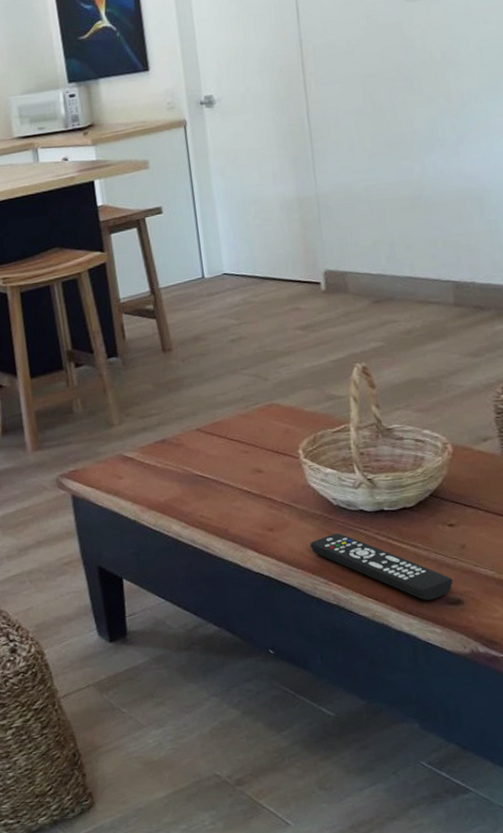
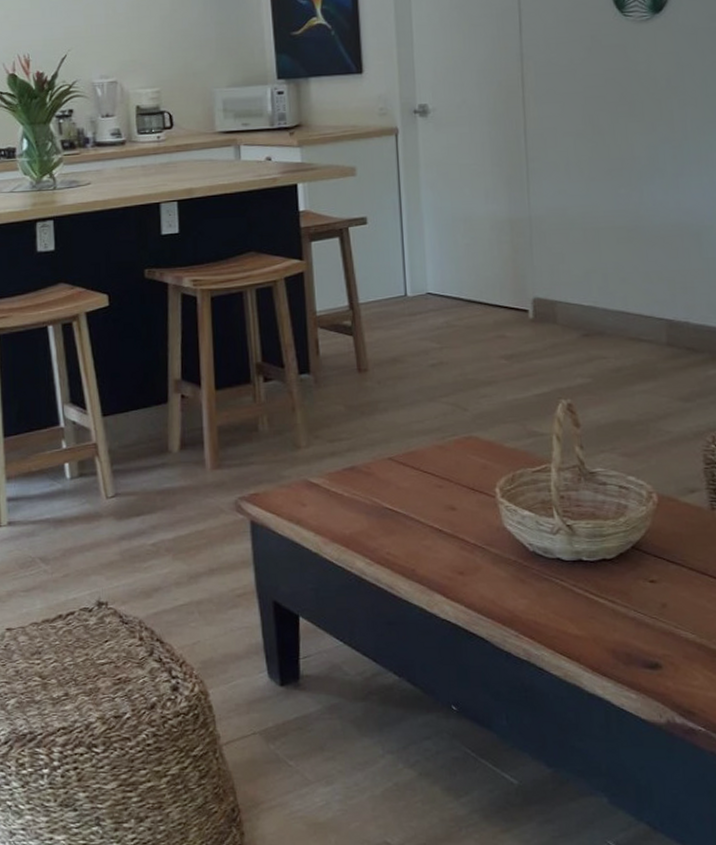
remote control: present [310,533,453,601] -> none [502,582,652,662]

